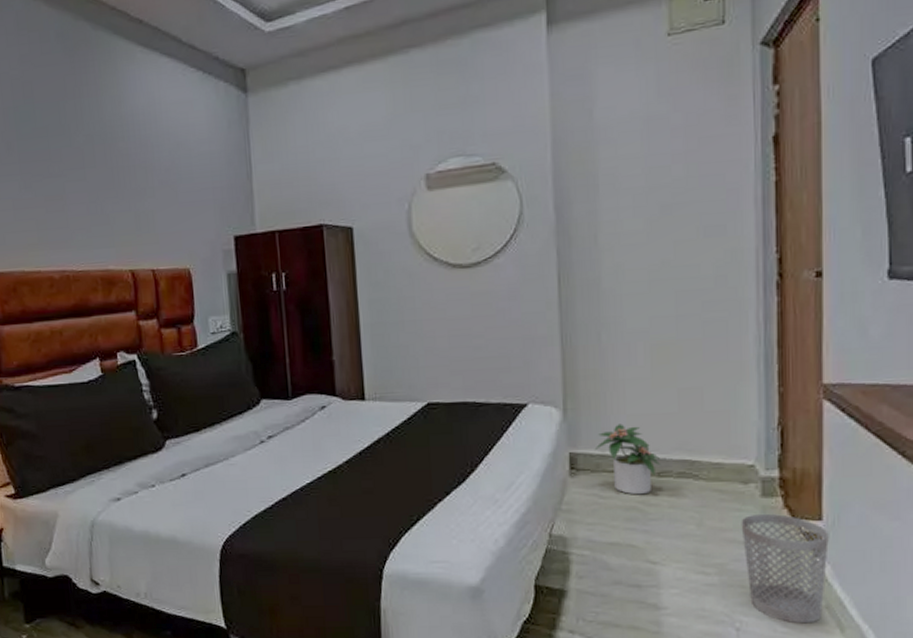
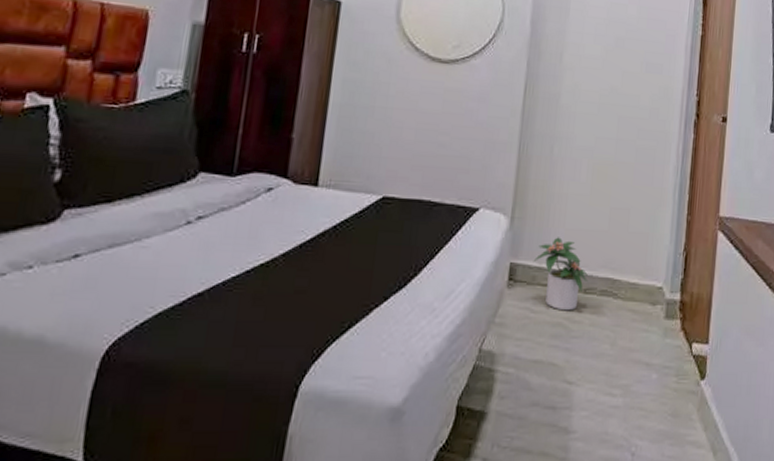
wastebasket: present [741,513,829,624] -> none [646,335,712,447]

